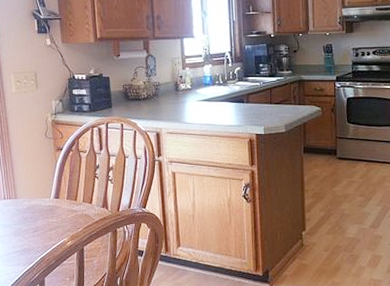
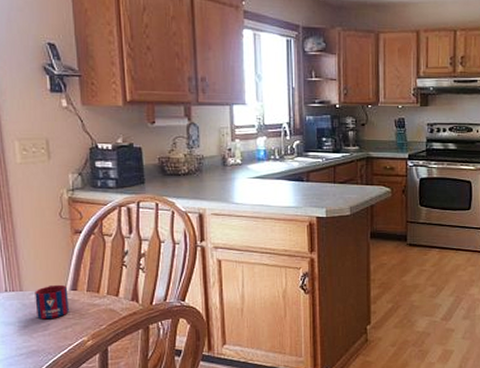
mug: none [26,193,53,223] -> present [35,284,69,320]

